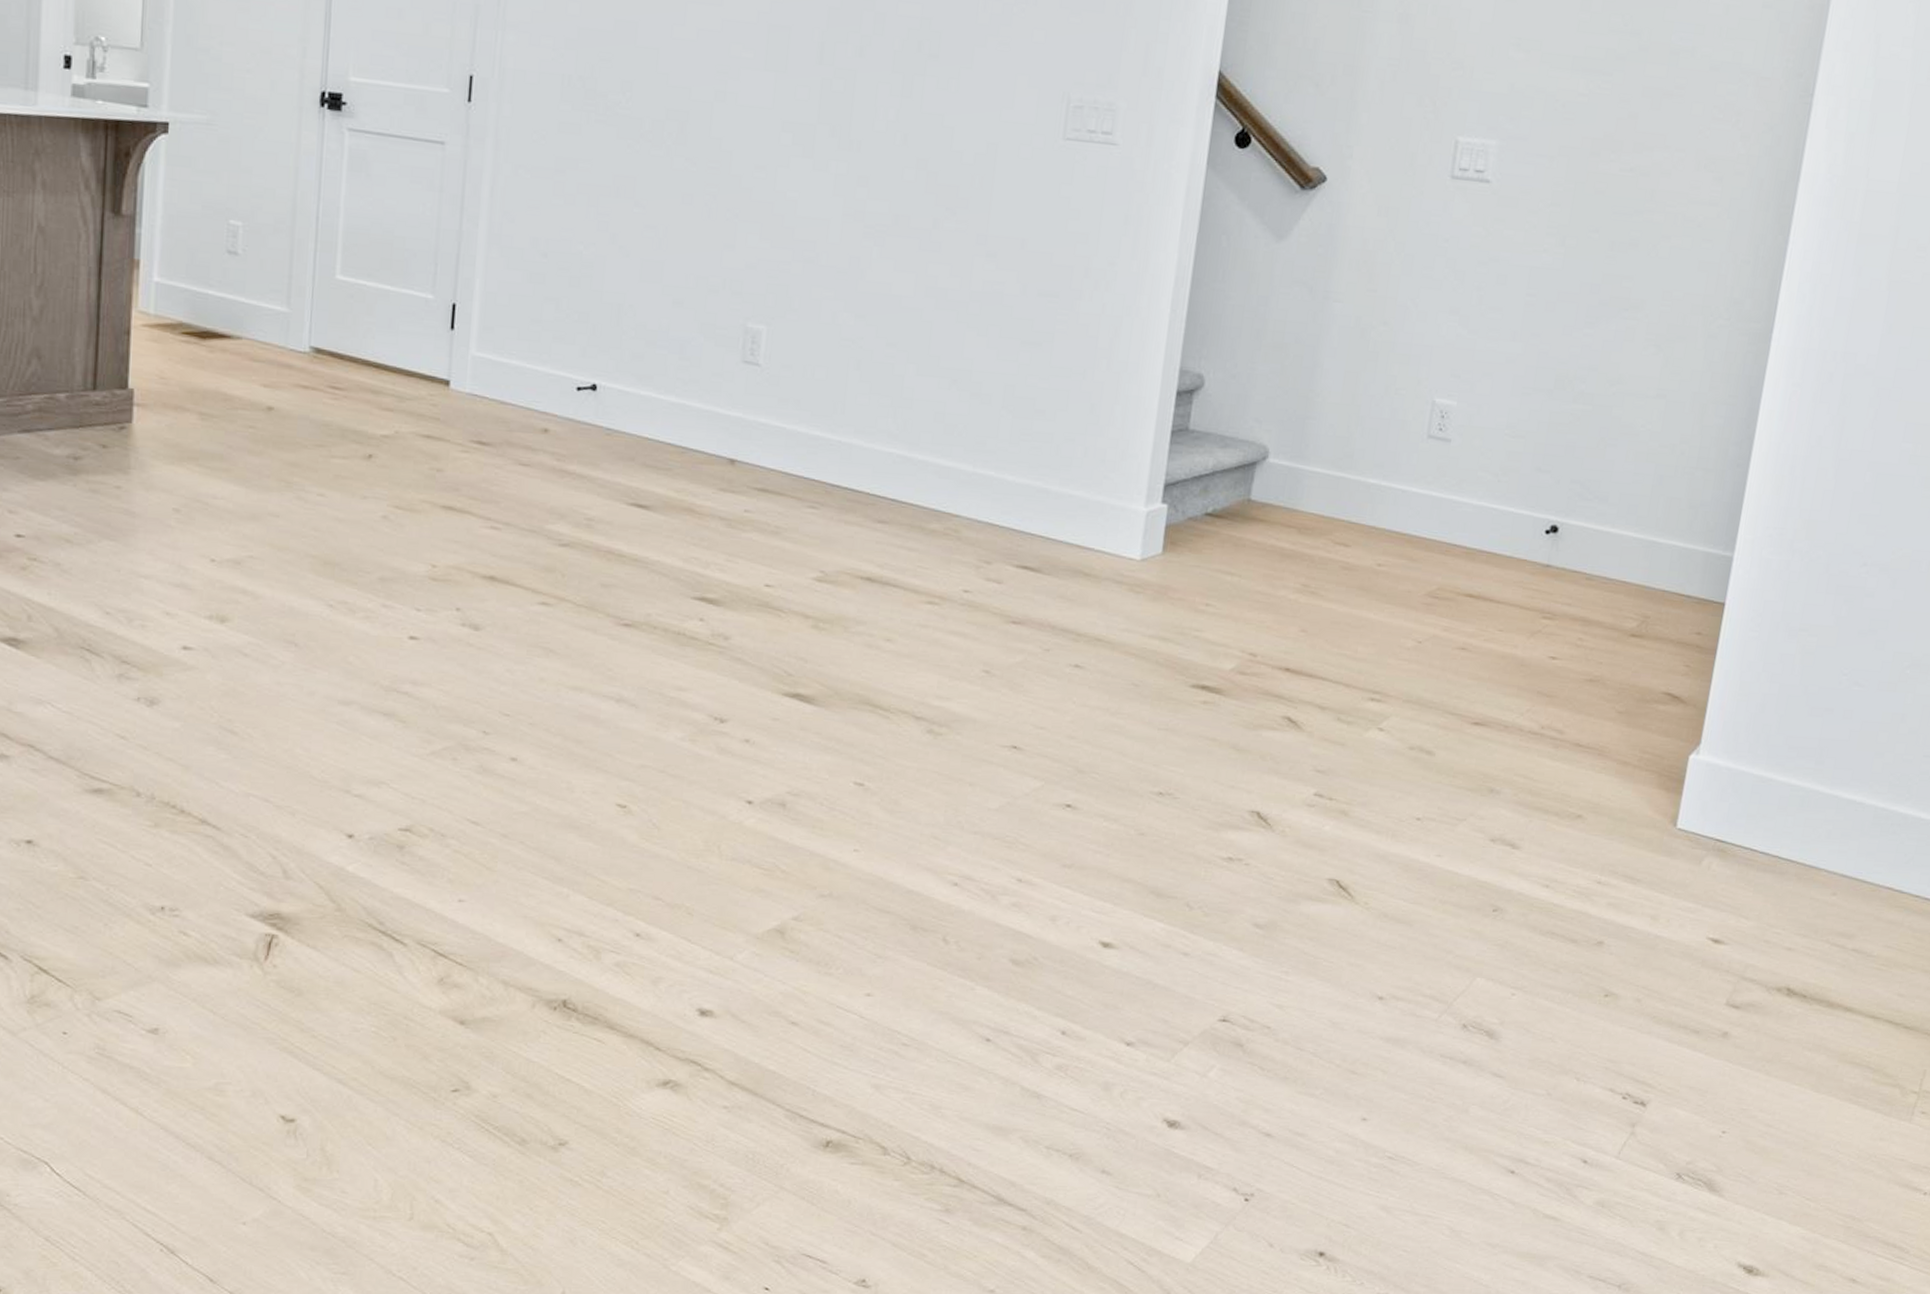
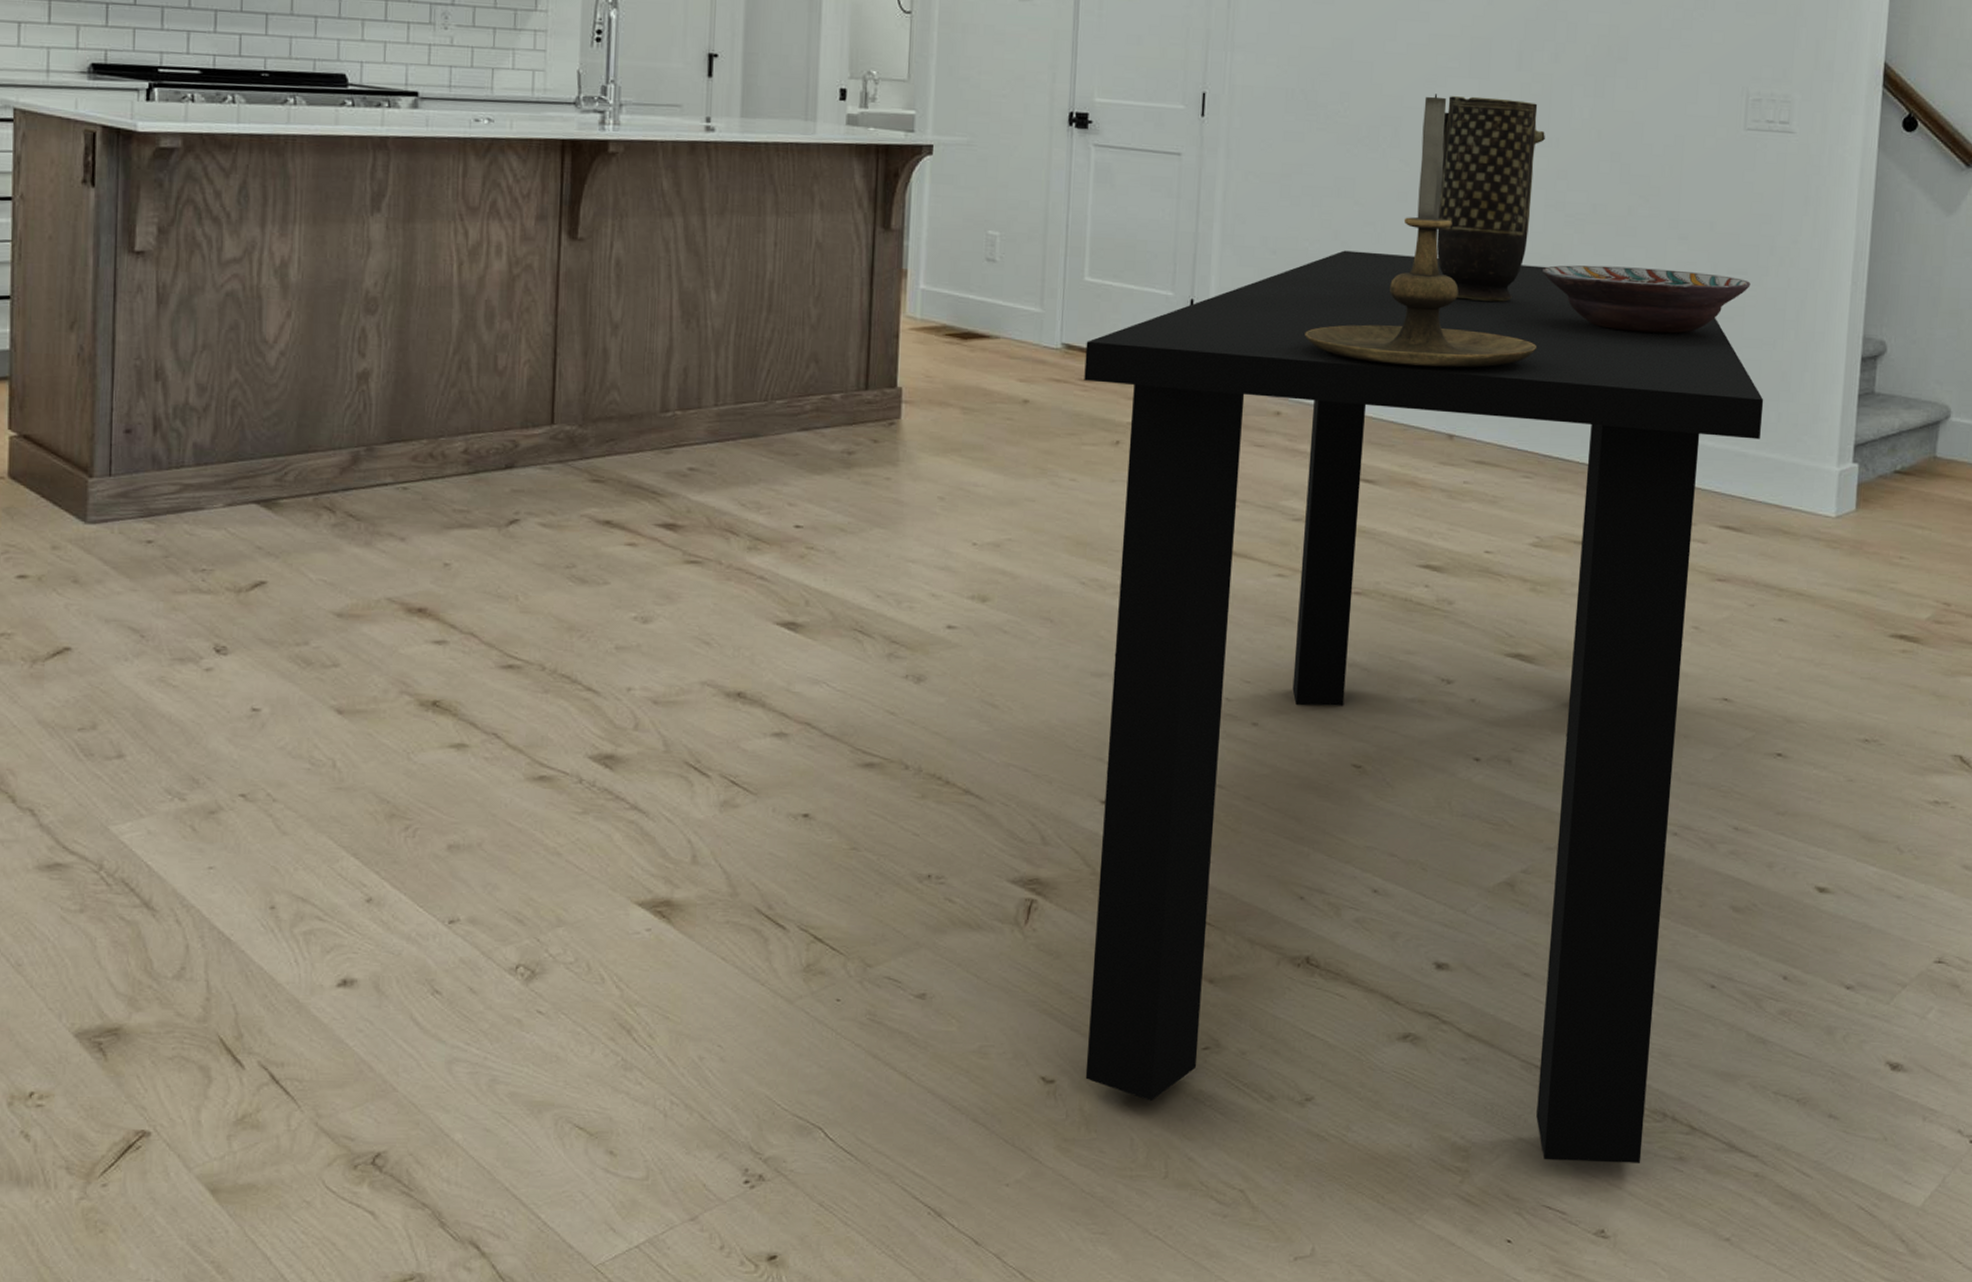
dining table: none [327,255,1071,1214] -> present [1084,250,1764,1163]
candle holder: none [576,86,829,388] -> present [1304,94,1538,368]
vase: none [723,89,846,318] -> present [1436,95,1545,302]
decorative bowl: none [838,280,1062,359] -> present [1543,265,1751,334]

